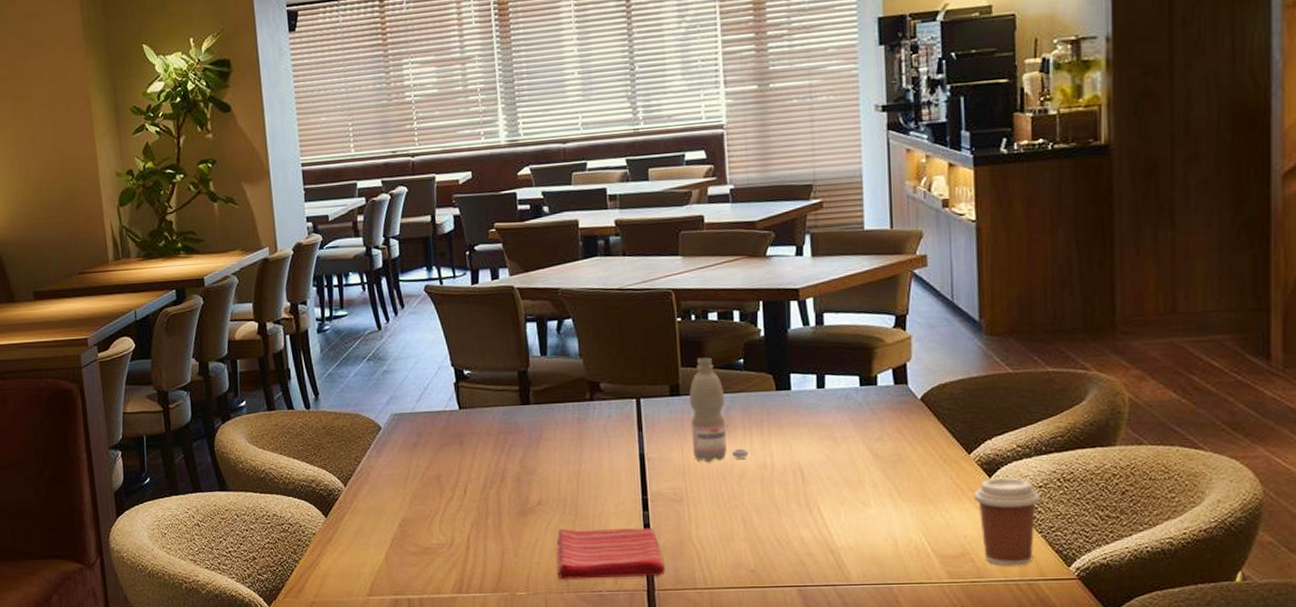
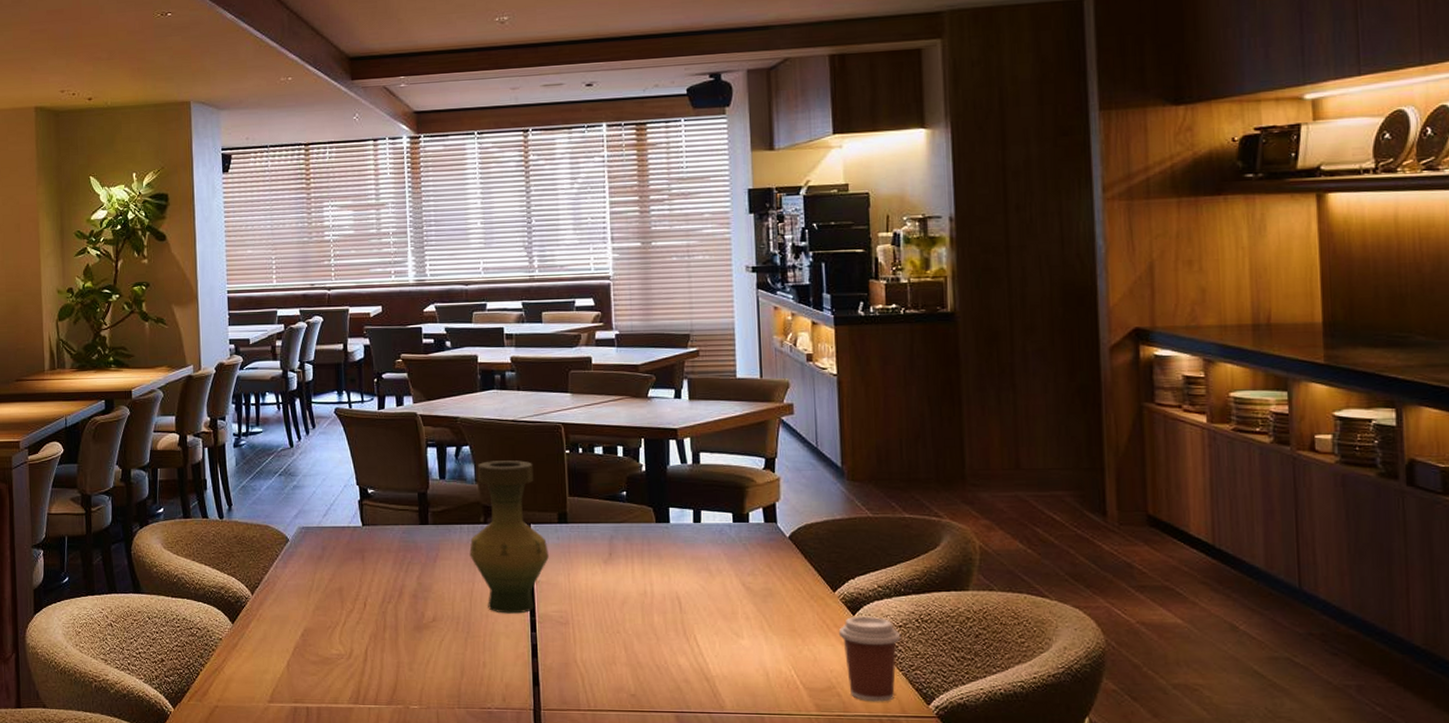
dish towel: present [556,528,665,580] -> none [448,645,551,696]
vase: none [575,331,661,494] -> present [469,460,549,614]
water bottle: present [689,357,749,463] -> none [575,488,631,588]

